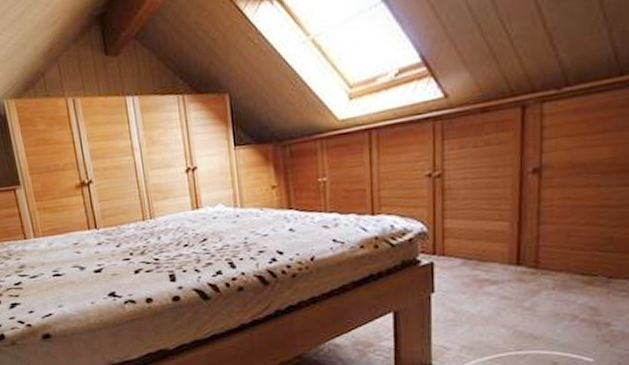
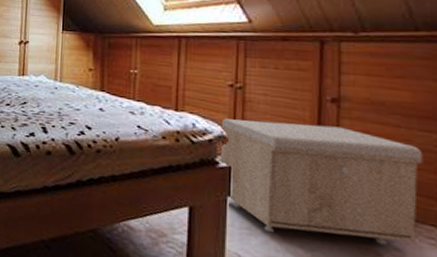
storage bench: none [420,198,621,319] -> present [220,118,423,245]

